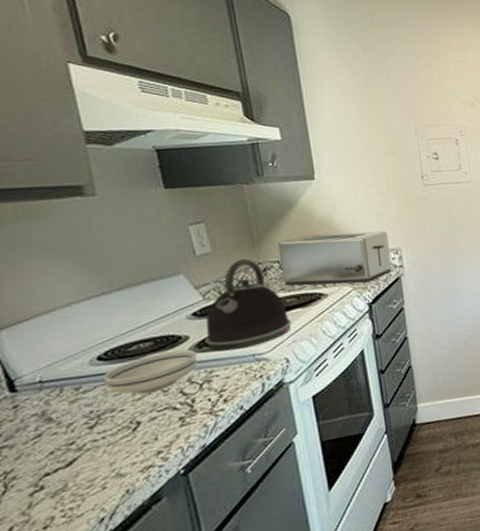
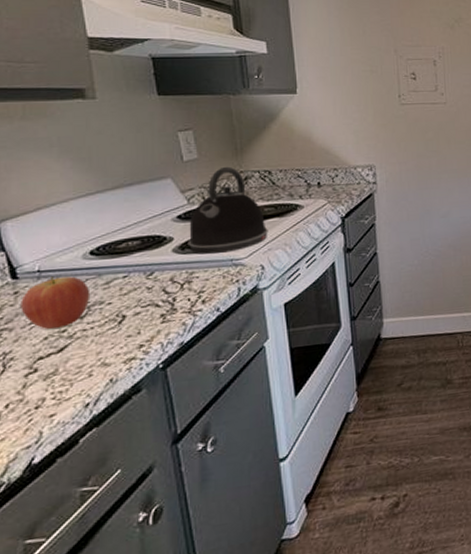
fruit: none [21,384,100,444] -> present [21,276,91,329]
bowl: present [103,349,198,395] -> none [94,250,180,290]
toaster: present [278,231,392,287] -> none [259,147,366,197]

